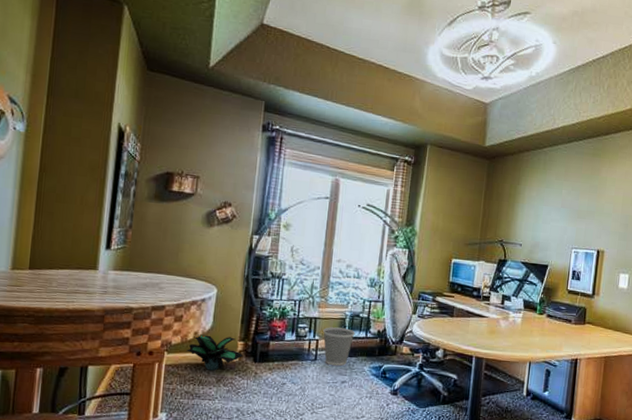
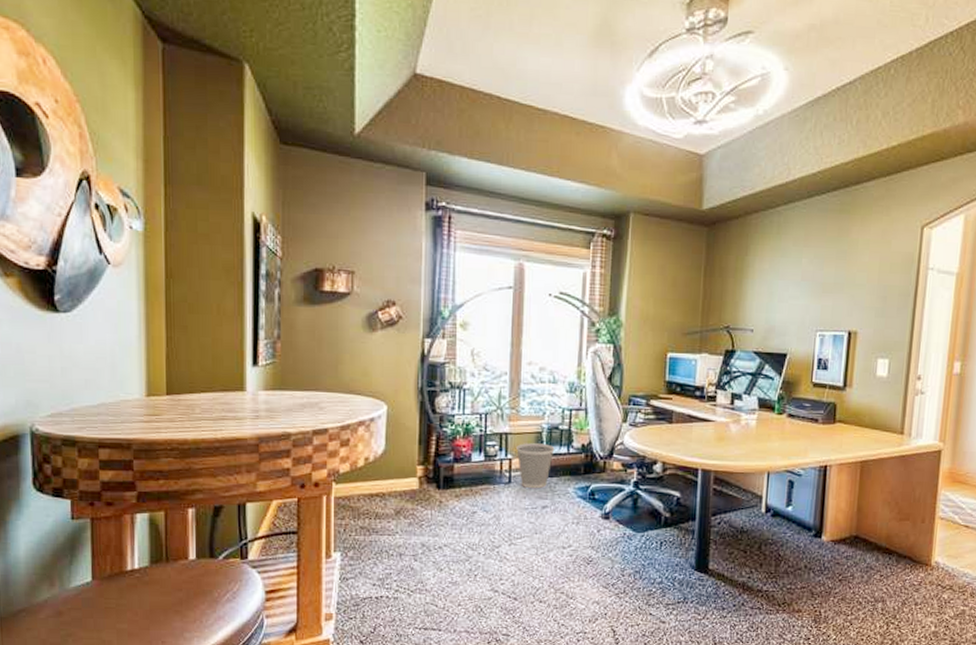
decorative plant: present [185,334,243,371] -> none [356,460,424,501]

